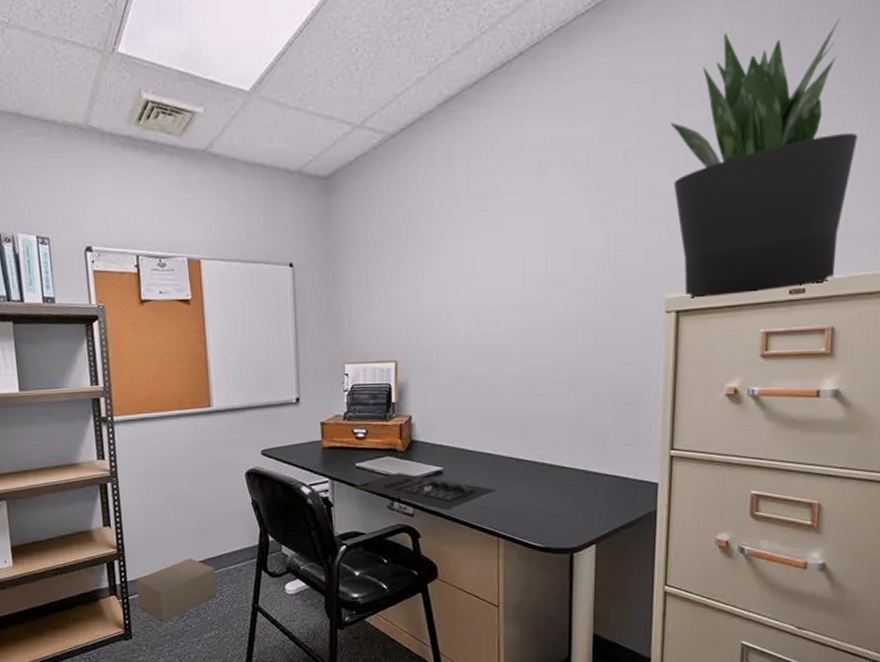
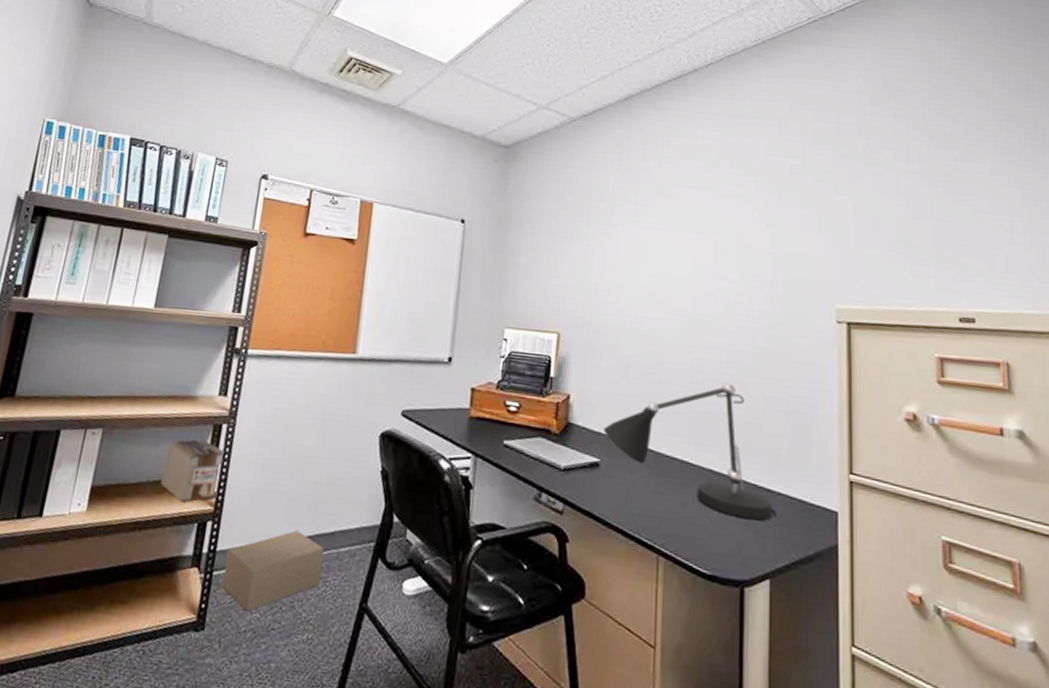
box: none [65,498,119,549] -> present [160,439,226,503]
computer keyboard: present [353,473,496,510] -> none [498,458,657,512]
desk lamp: none [444,384,603,500] -> present [603,382,777,521]
planter: present [670,17,858,298] -> none [832,81,1007,316]

